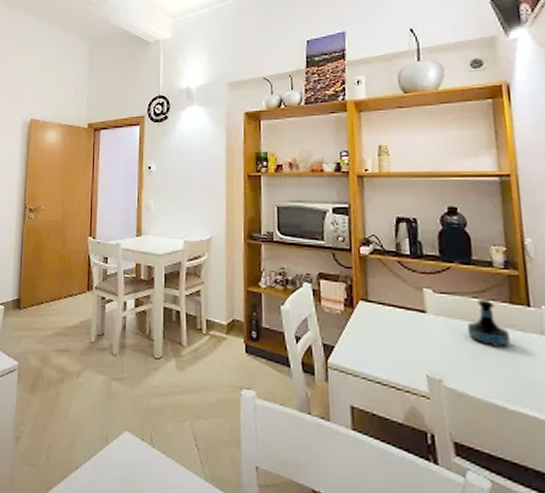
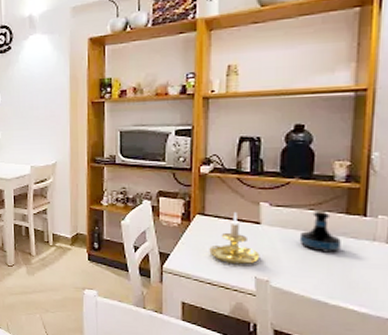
candle holder: none [376,299,430,361] -> present [209,212,260,265]

